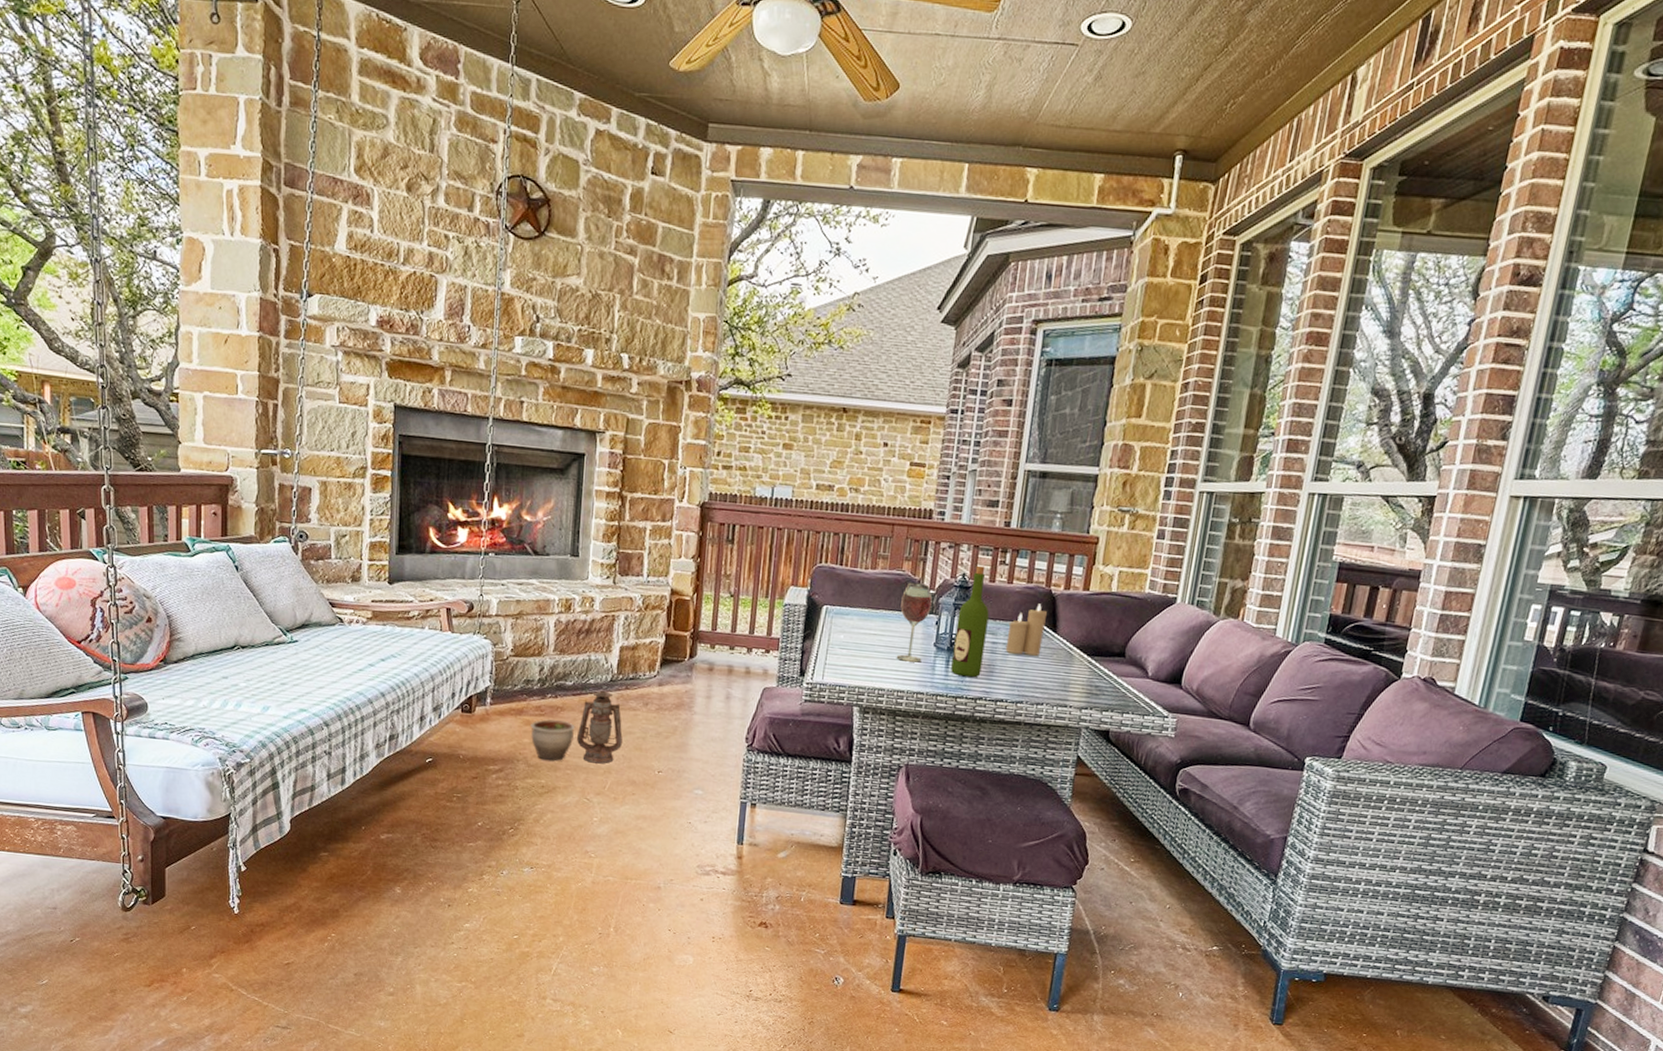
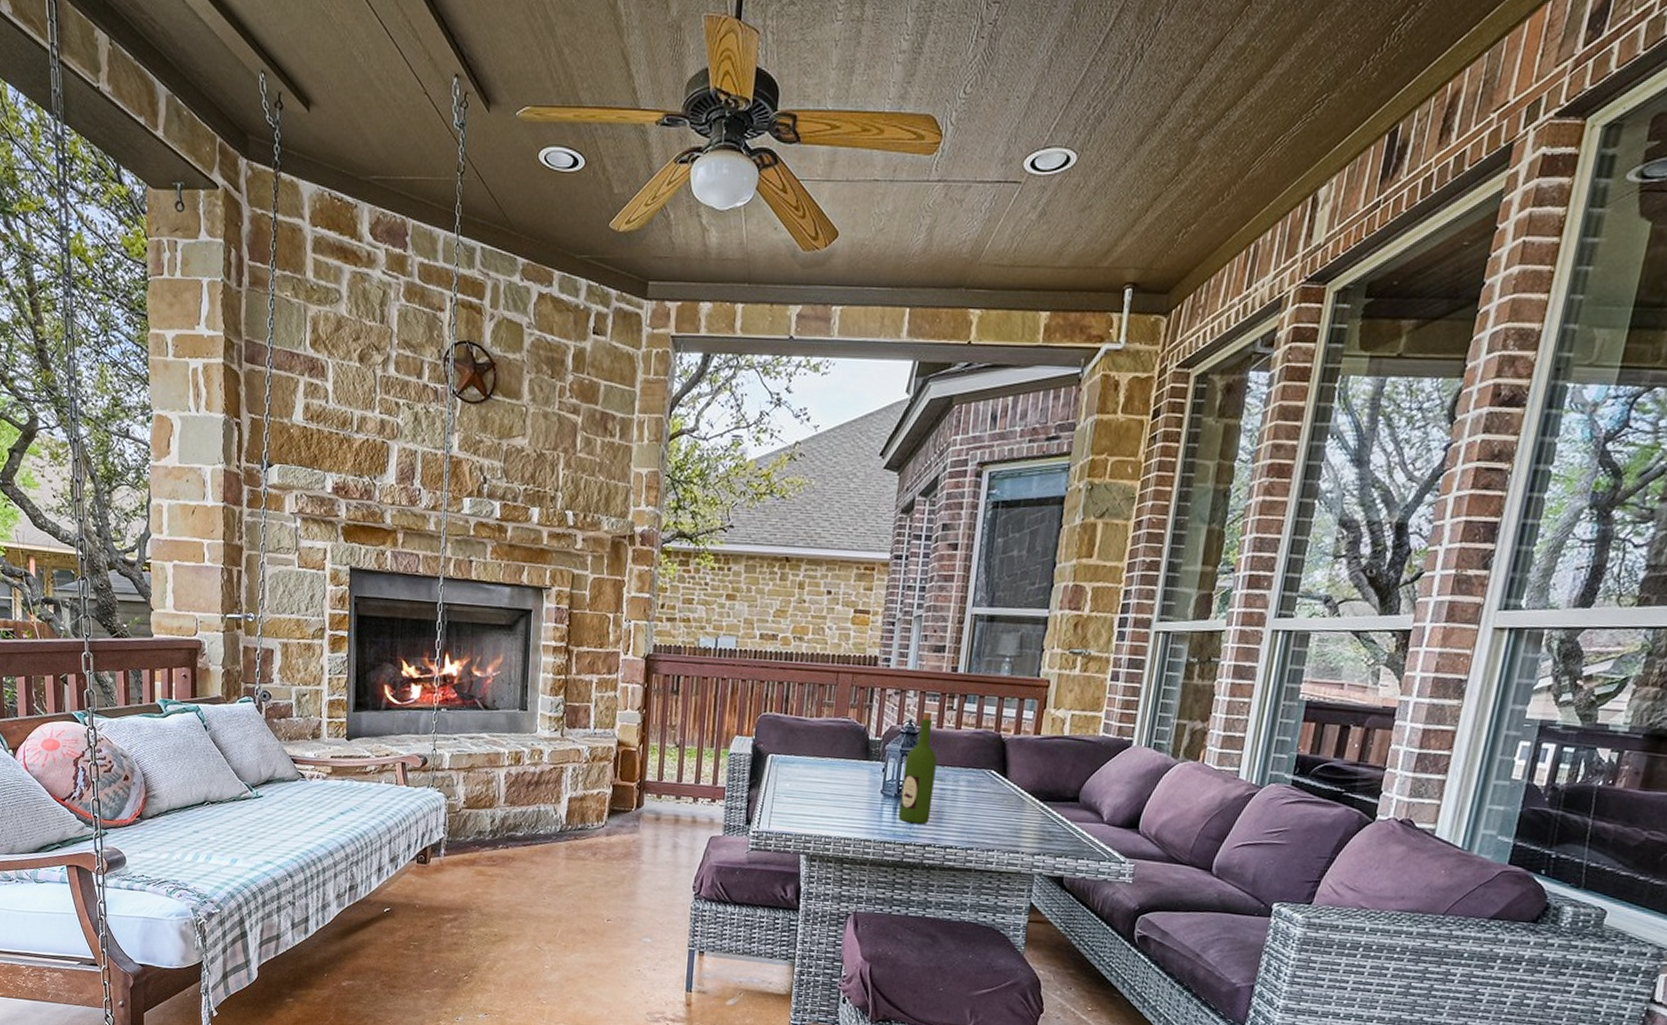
planter pot: present [530,719,575,761] -> none [483,869,526,910]
lantern: present [577,691,623,764] -> none [528,841,572,913]
wineglass: present [896,582,932,663] -> none [842,729,879,810]
candle: present [1005,603,1048,656] -> none [954,749,998,802]

